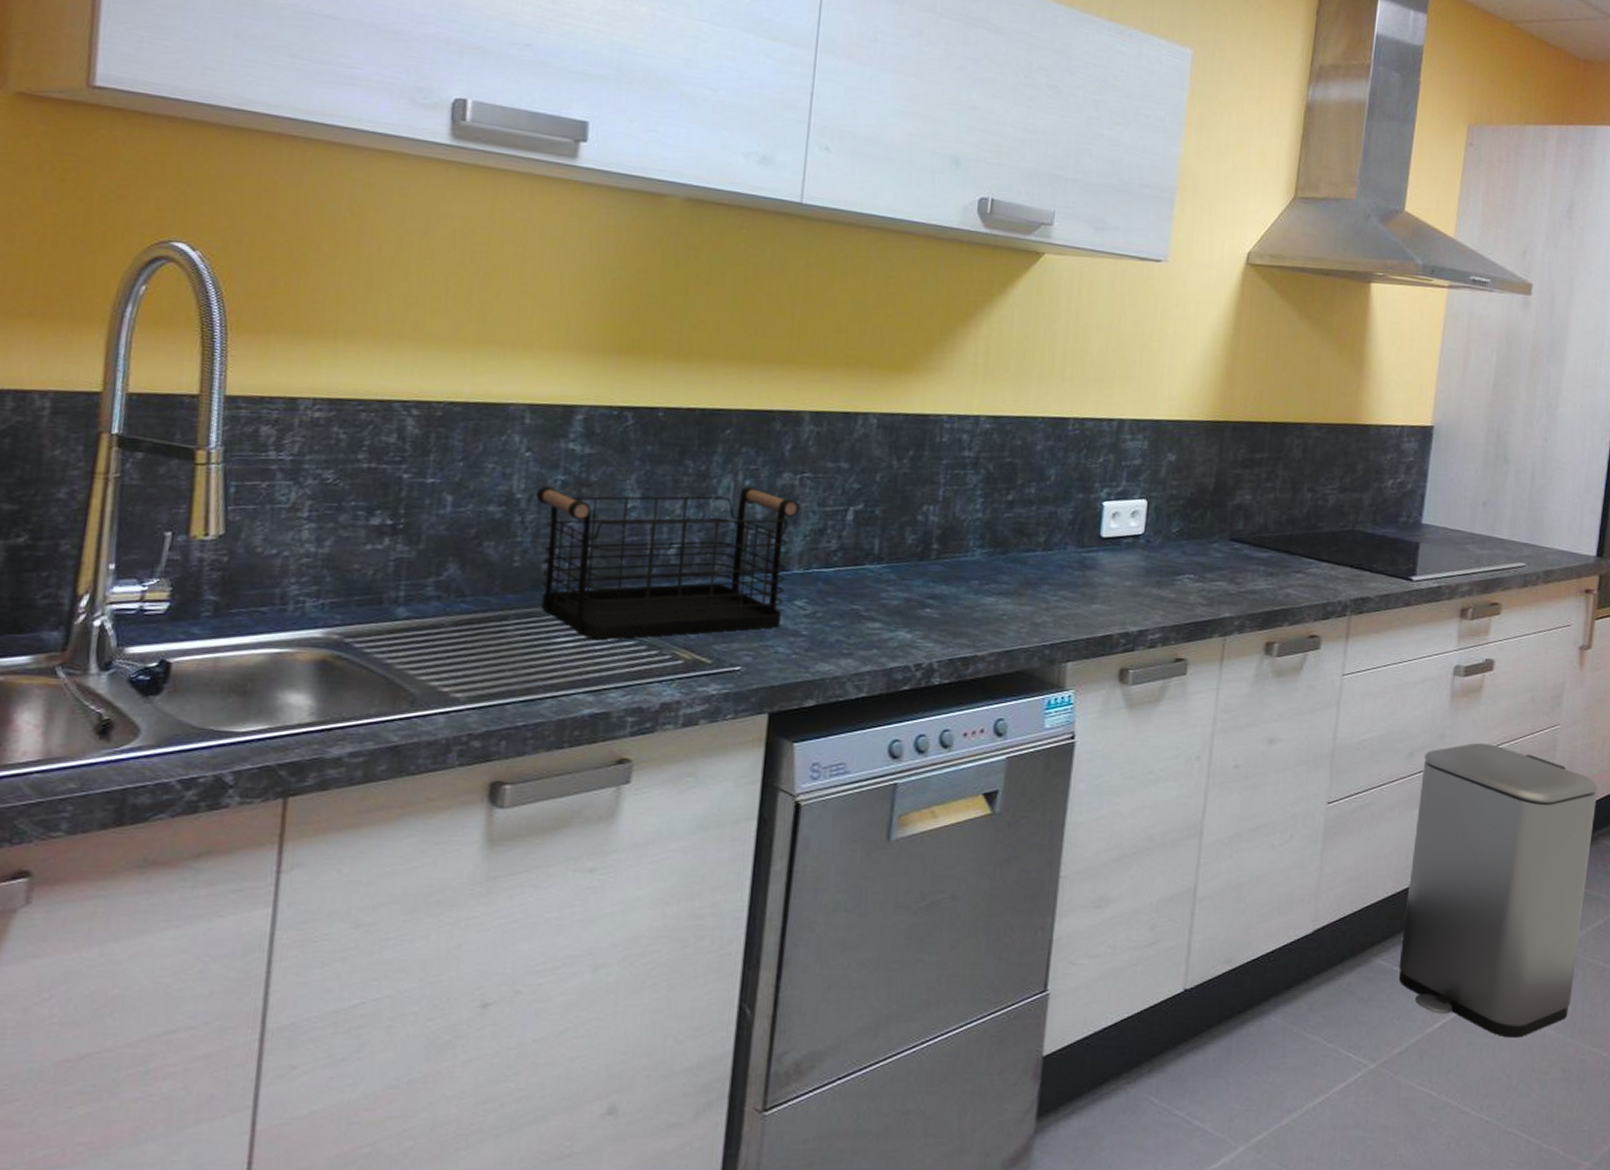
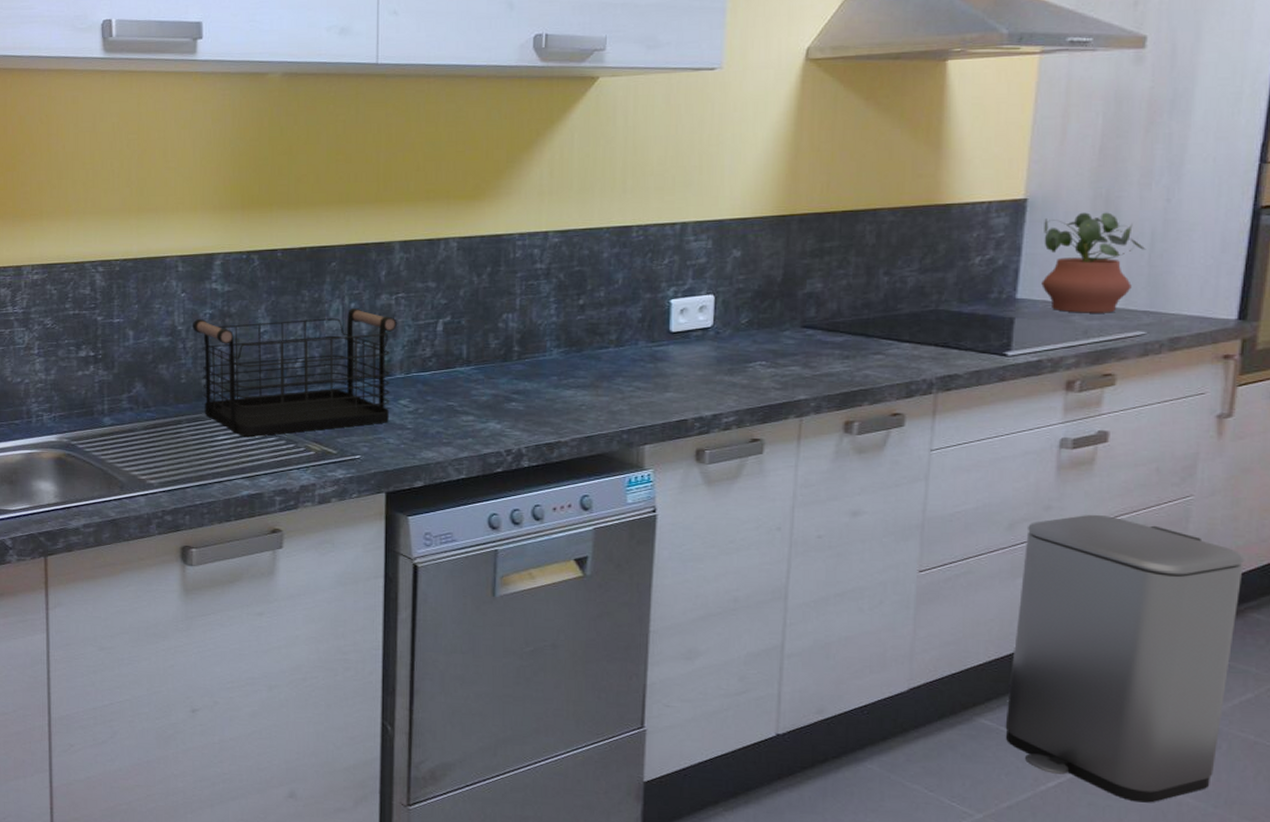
potted plant: none [1443,444,1528,544] -> present [1041,212,1146,313]

